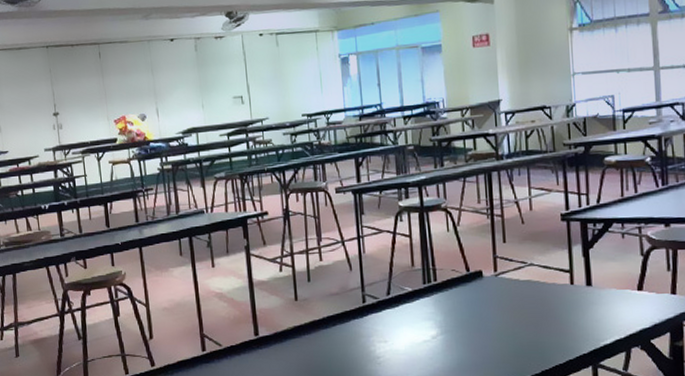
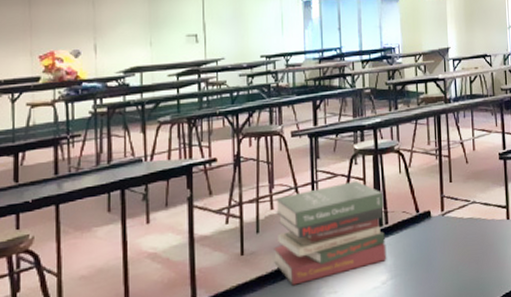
books: none [324,237,437,332] -> present [274,181,387,286]

